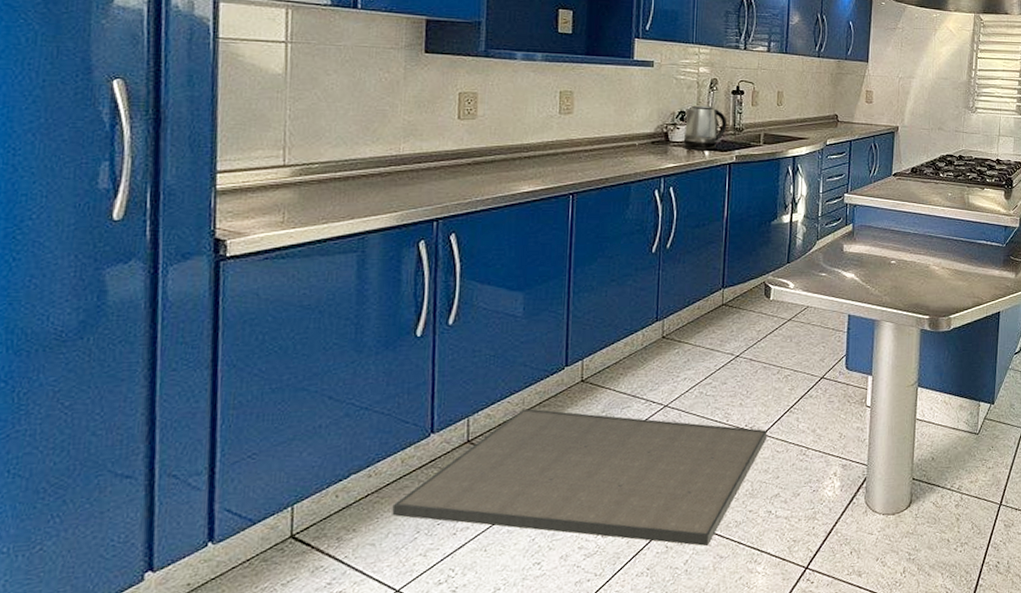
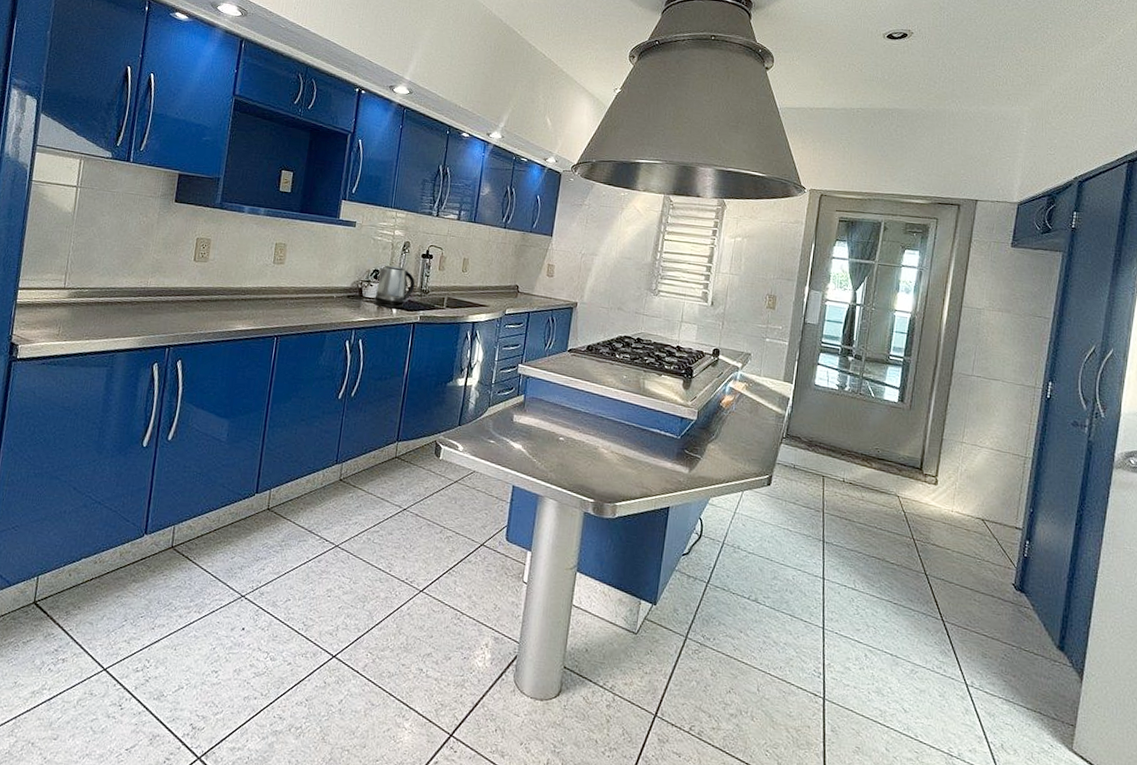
doormat: present [392,408,768,546] -> none [108,526,426,690]

